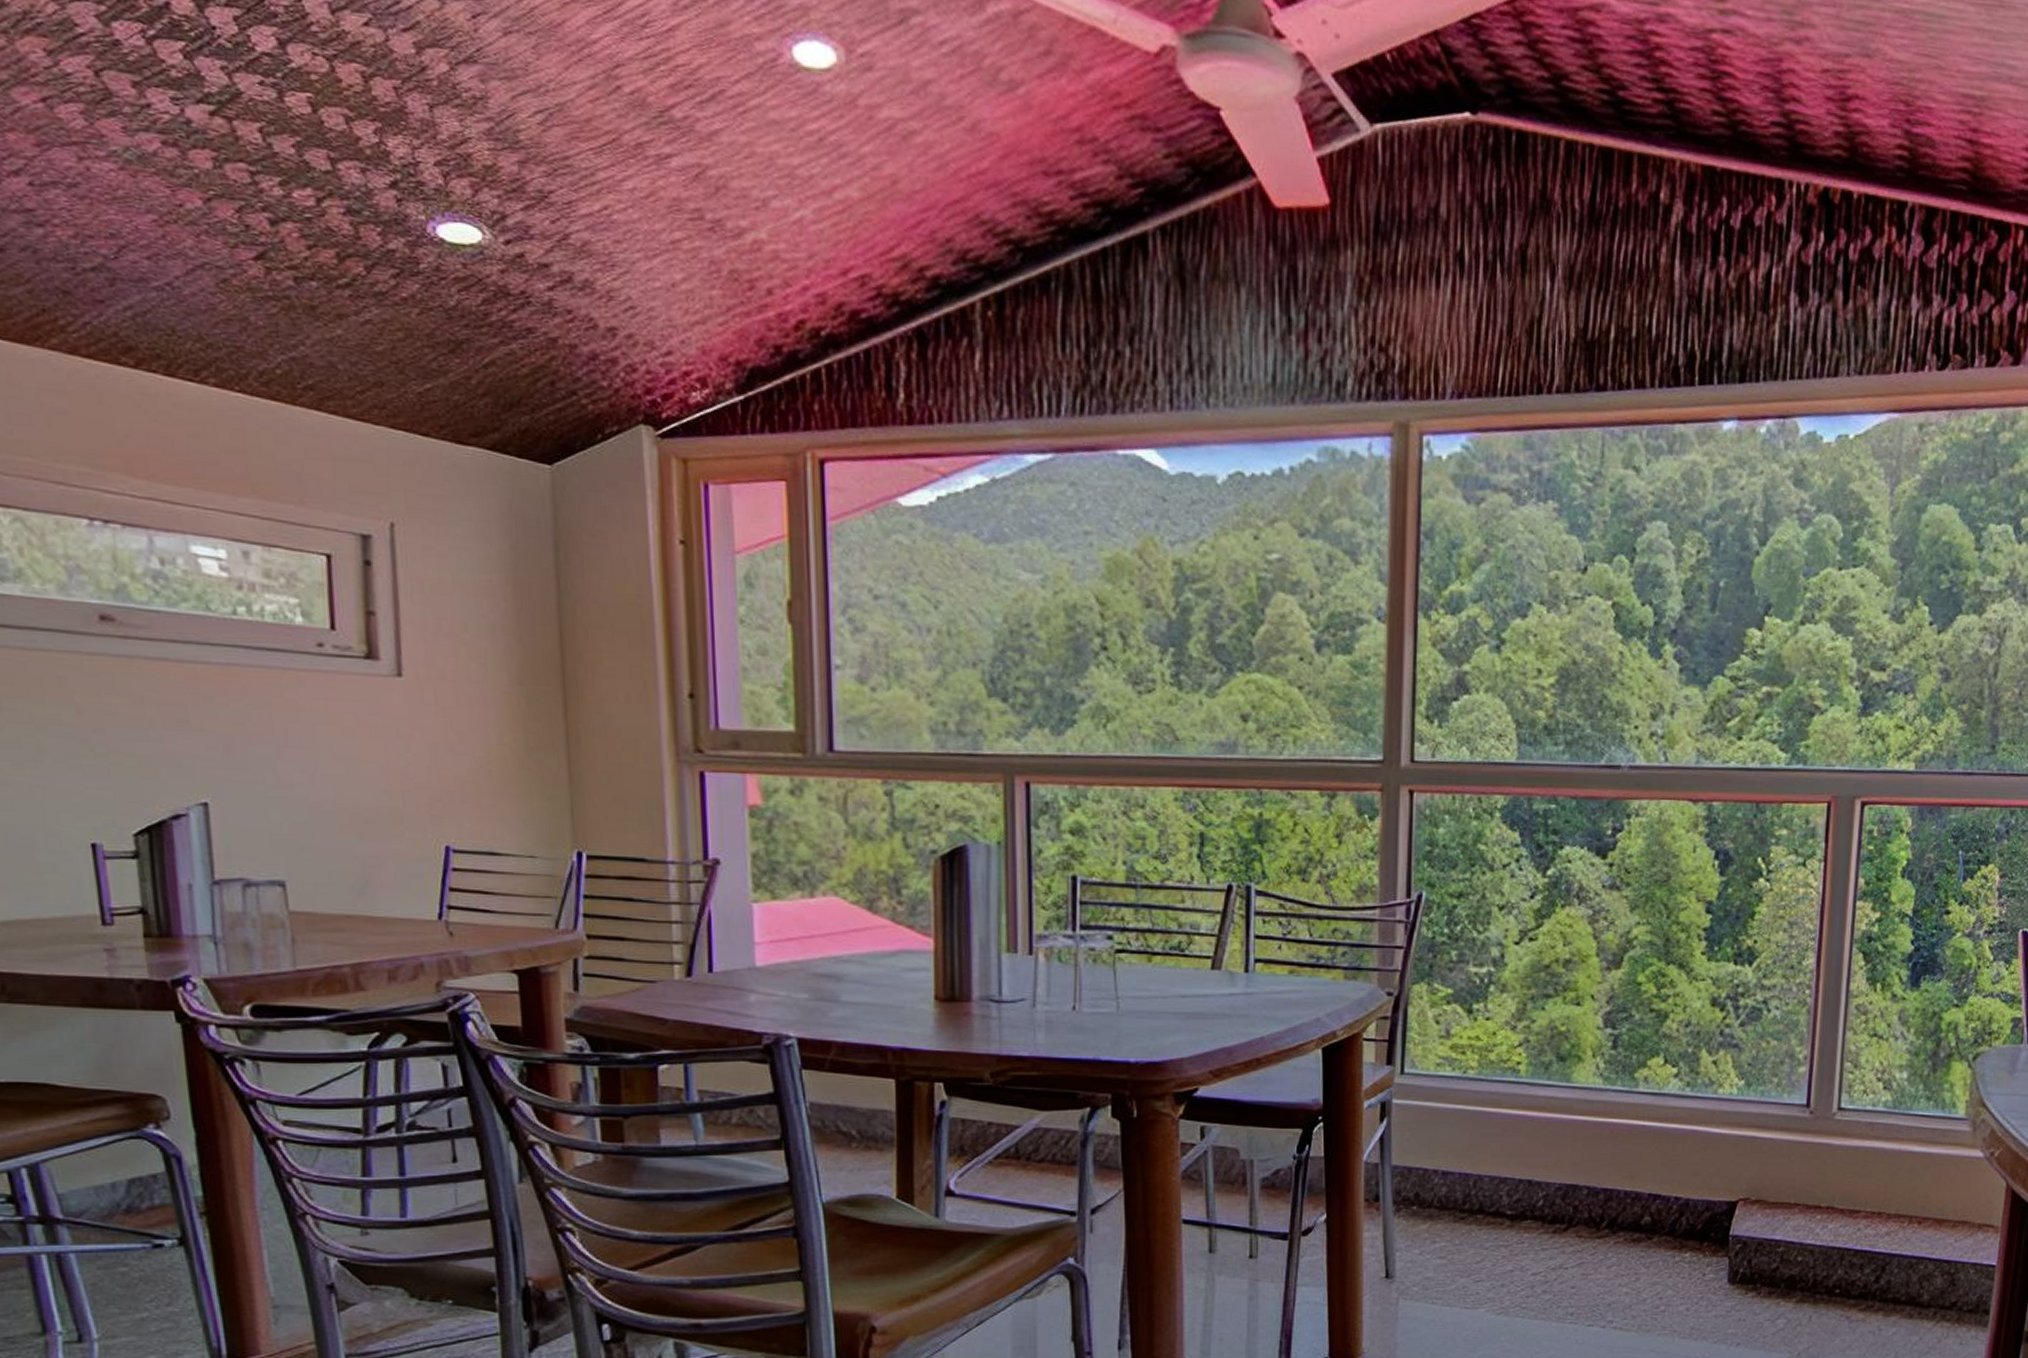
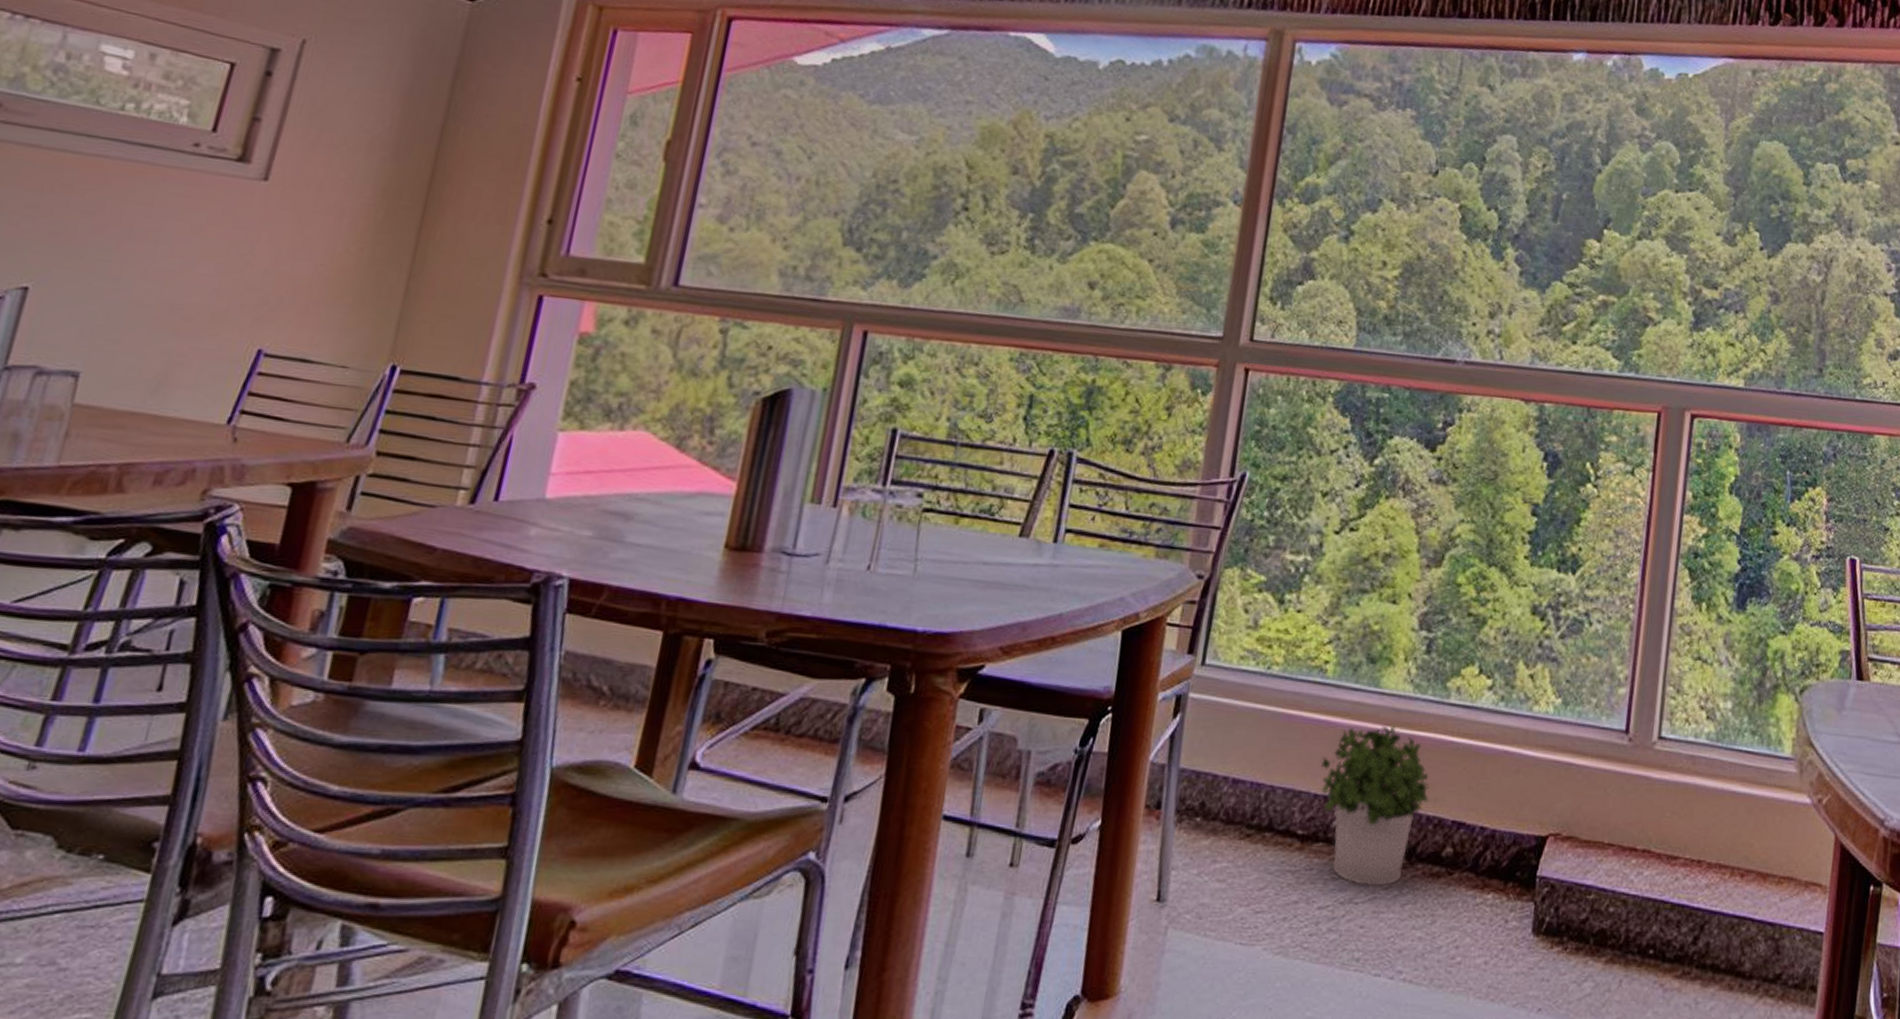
potted plant: none [1523,1115,1626,1253] -> present [1321,725,1429,886]

